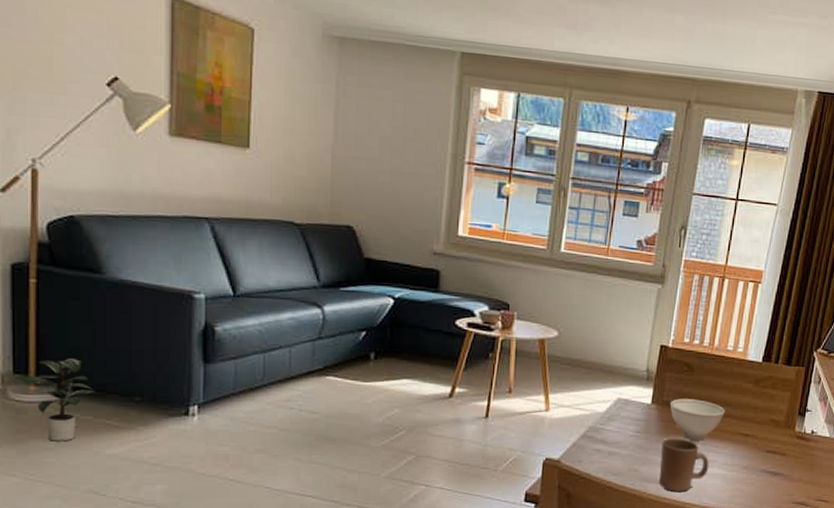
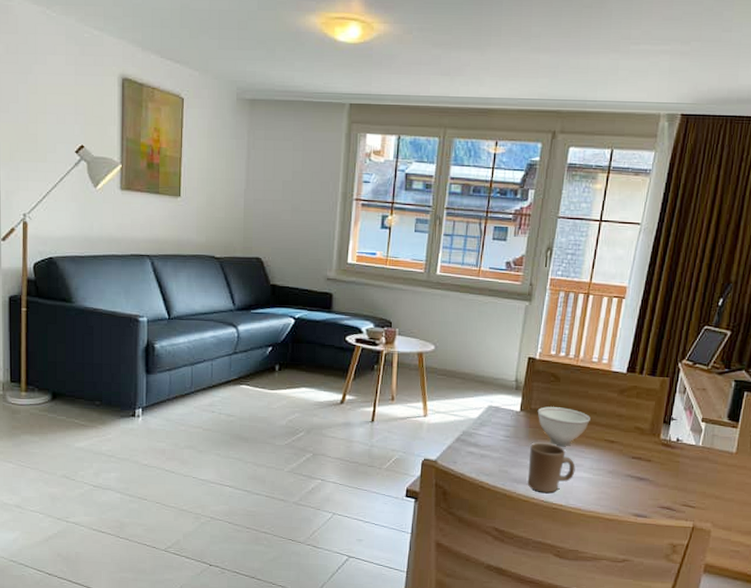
potted plant: present [18,358,100,442] -> none [14,370,70,437]

